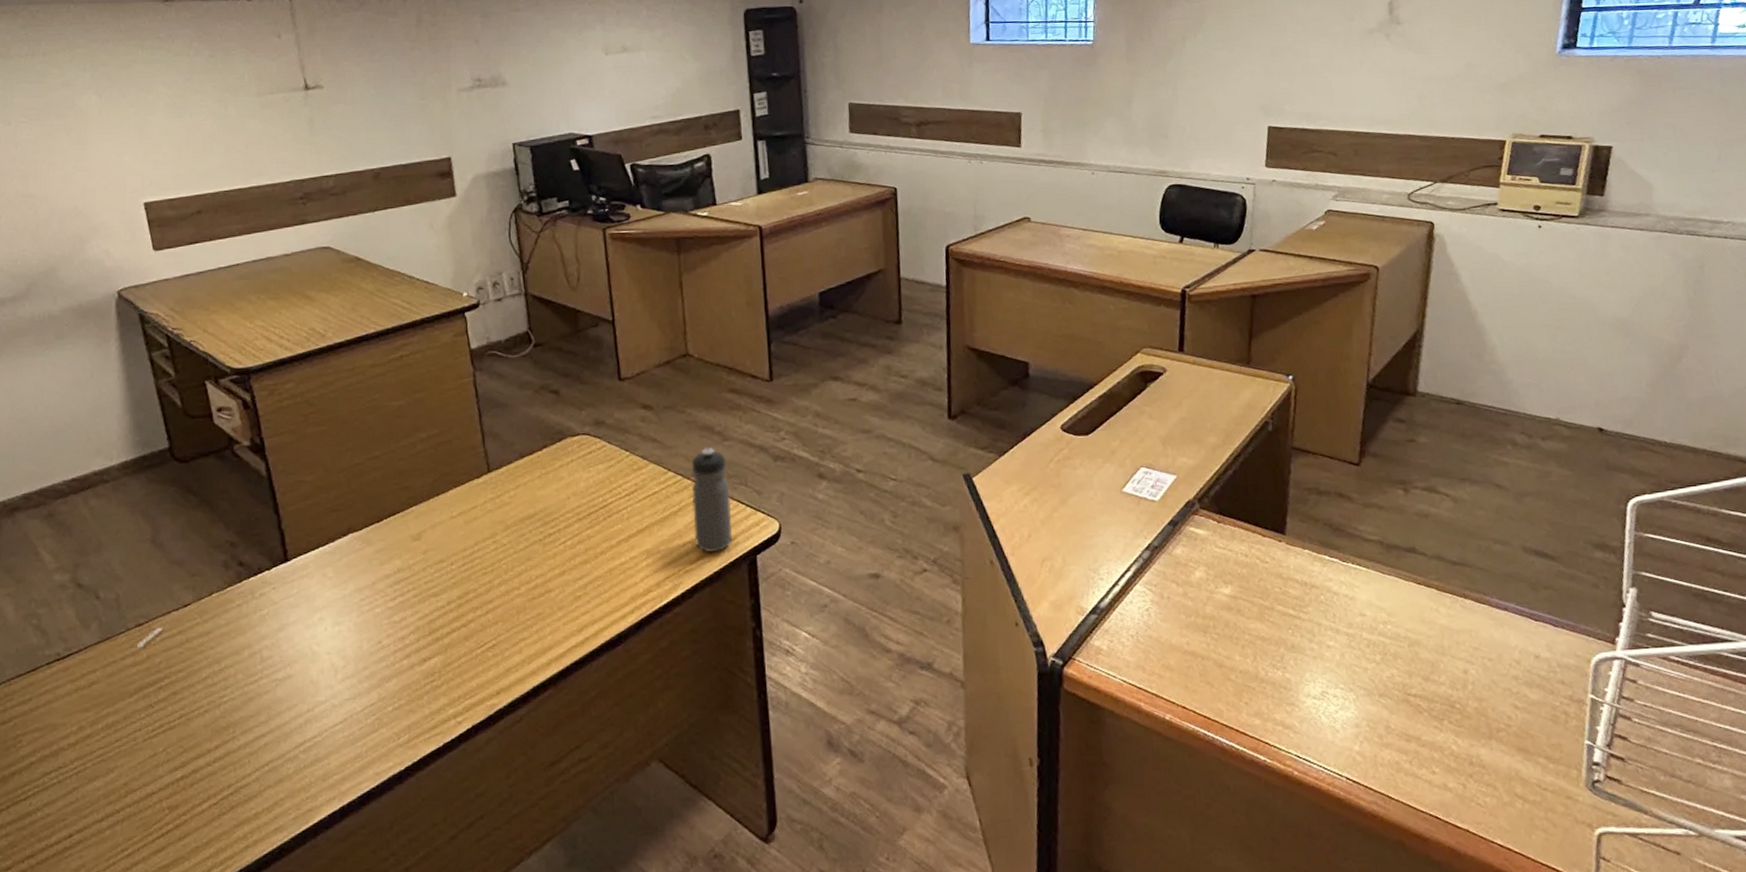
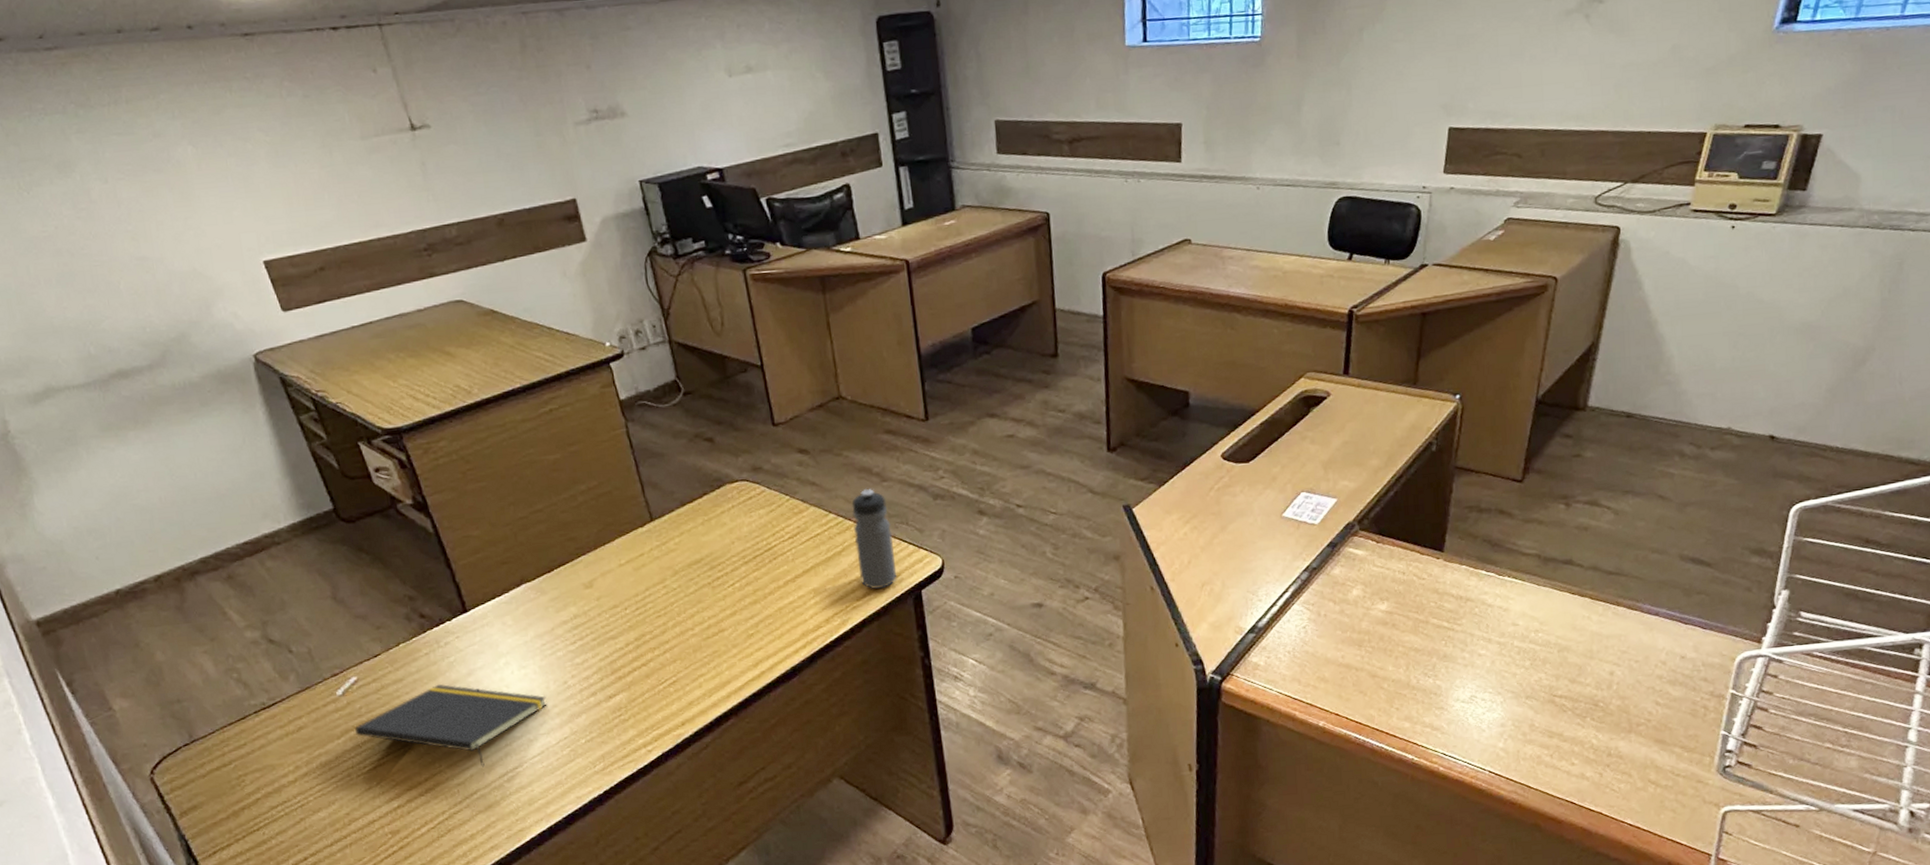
notepad: none [149,640,358,735] -> present [354,684,547,768]

